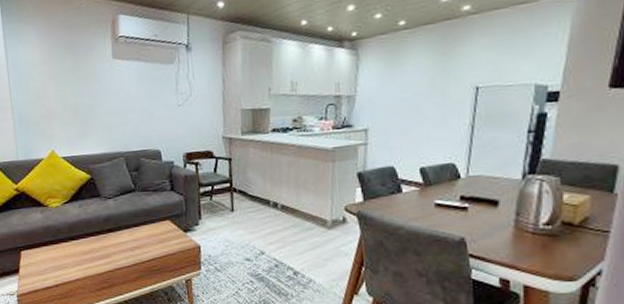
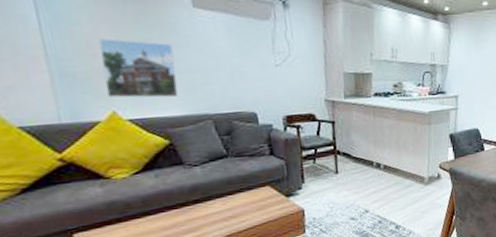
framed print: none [45,90,99,139] -> present [98,38,179,98]

